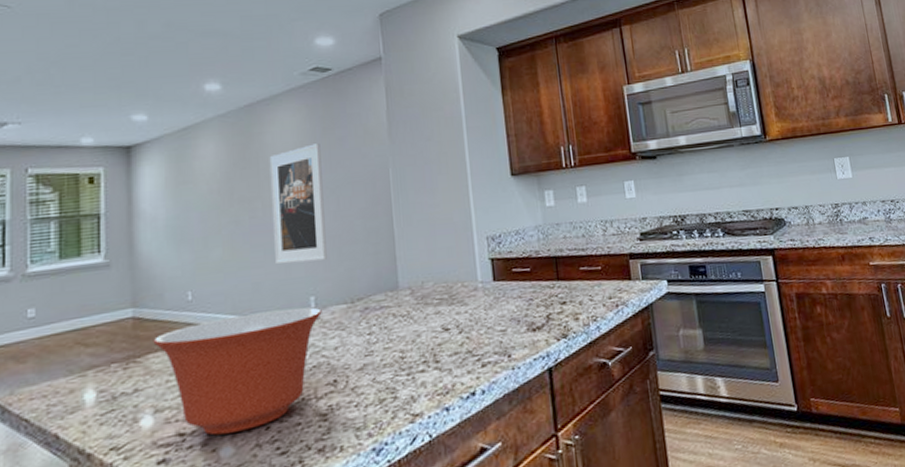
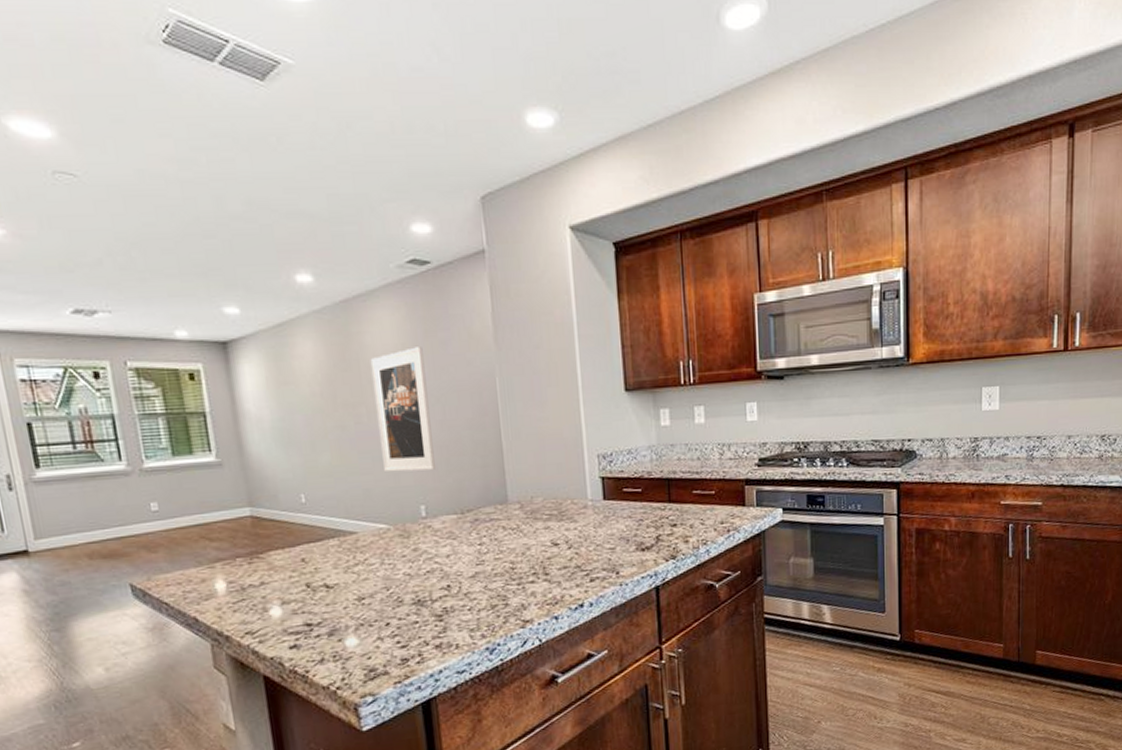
mixing bowl: present [153,307,322,436] -> none [272,515,433,628]

